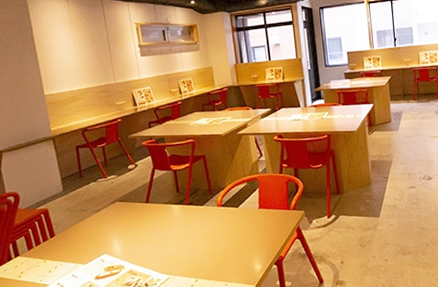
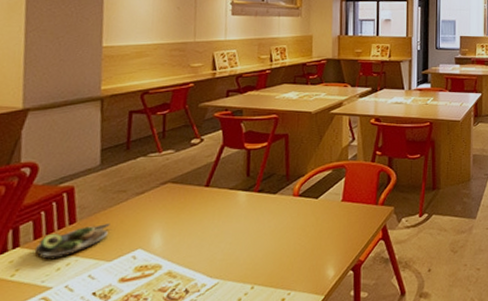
salad plate: none [30,236,80,265] -> present [34,224,110,260]

